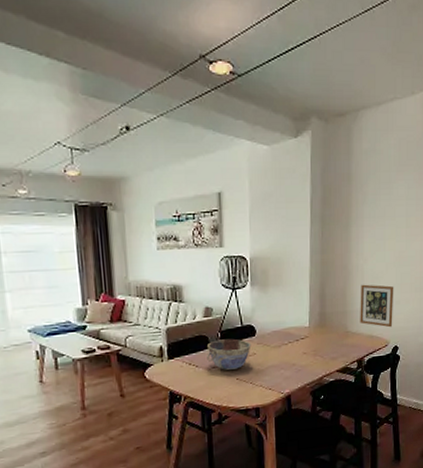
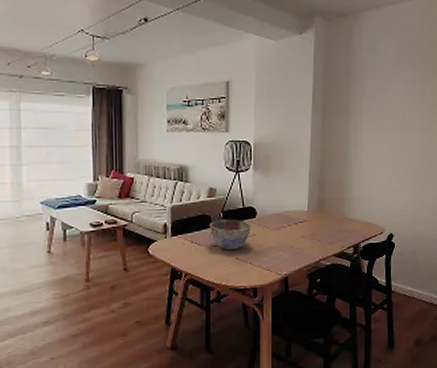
picture frame: present [360,284,394,328] -> none [357,173,390,216]

